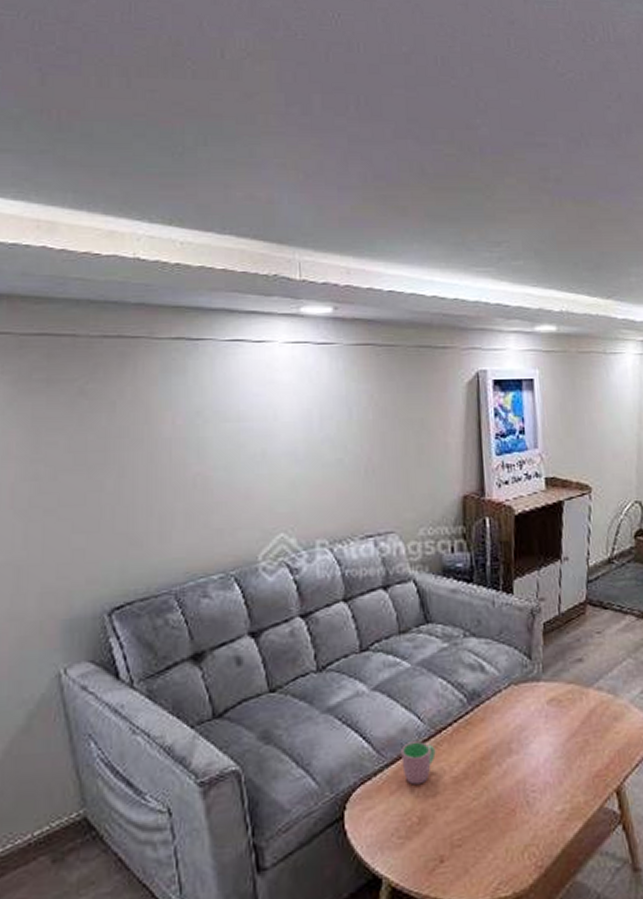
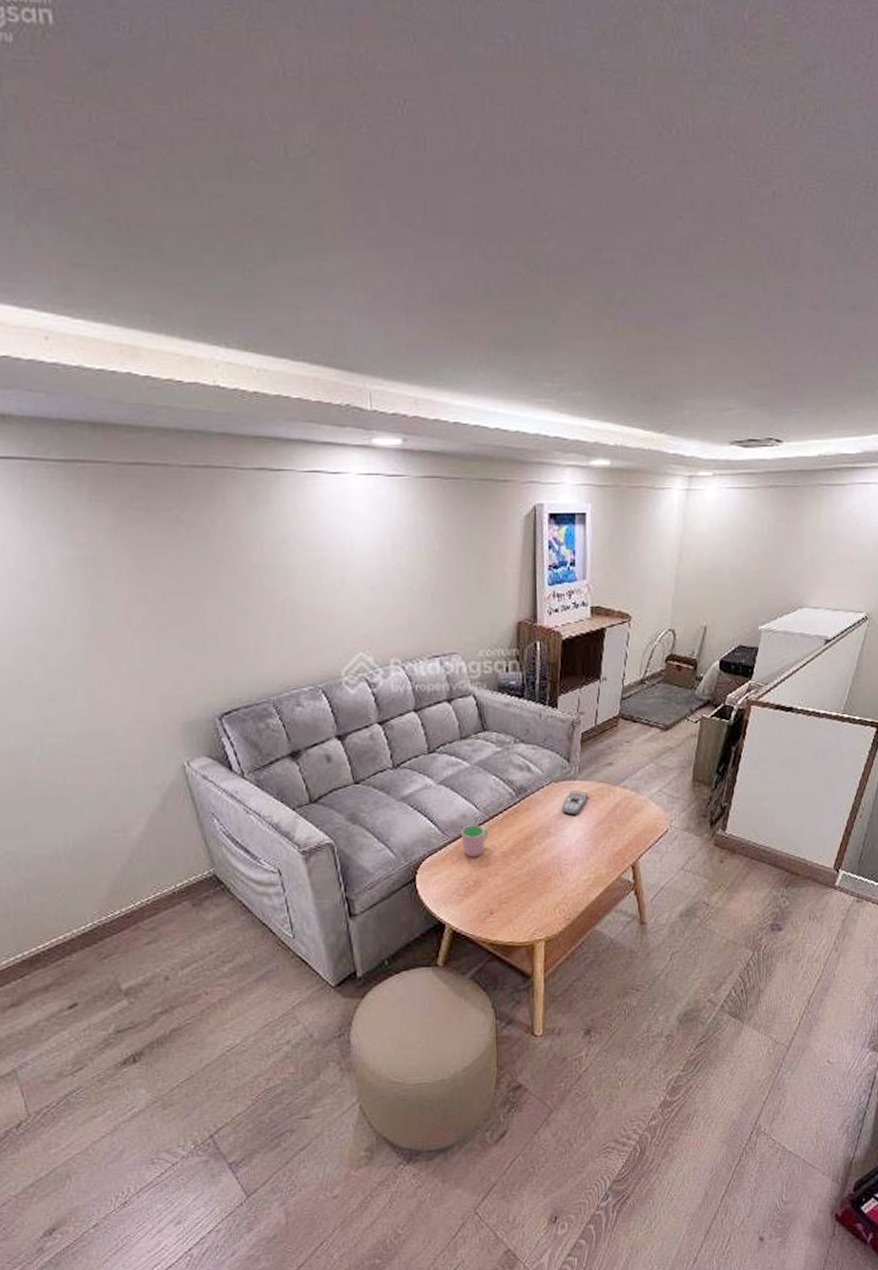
remote control: none [524,693,556,726] -> present [562,790,588,815]

